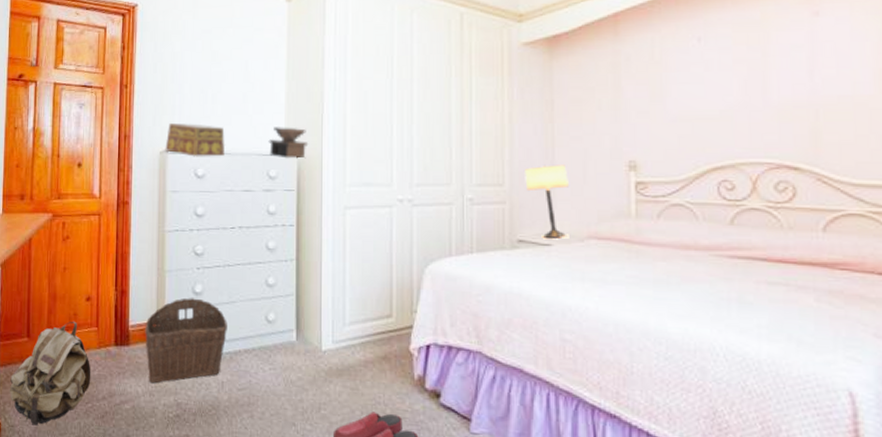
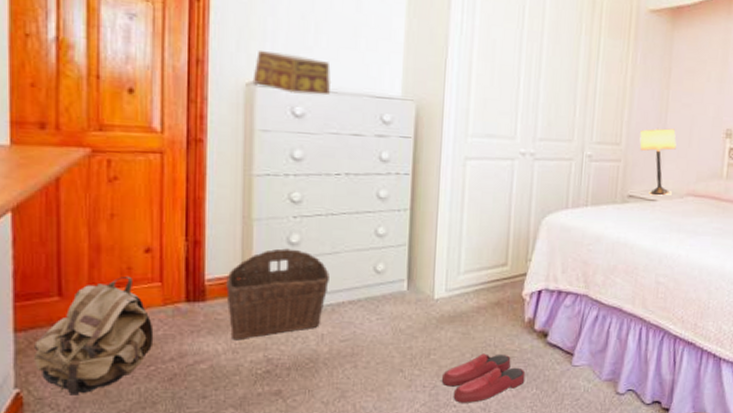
jewelry box: present [268,127,309,159] -> none [383,67,430,104]

